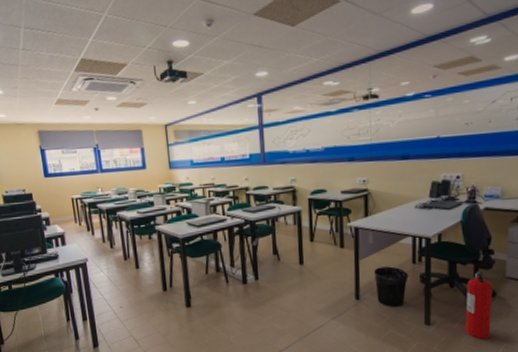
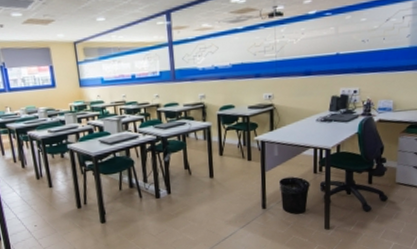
fire extinguisher: present [465,270,493,339] -> none [360,177,384,240]

